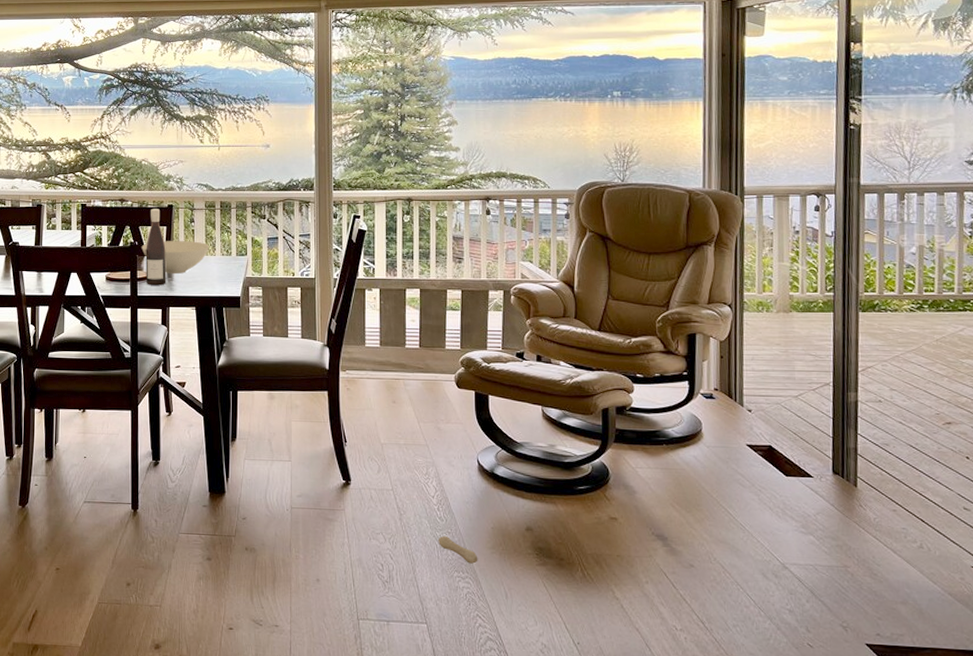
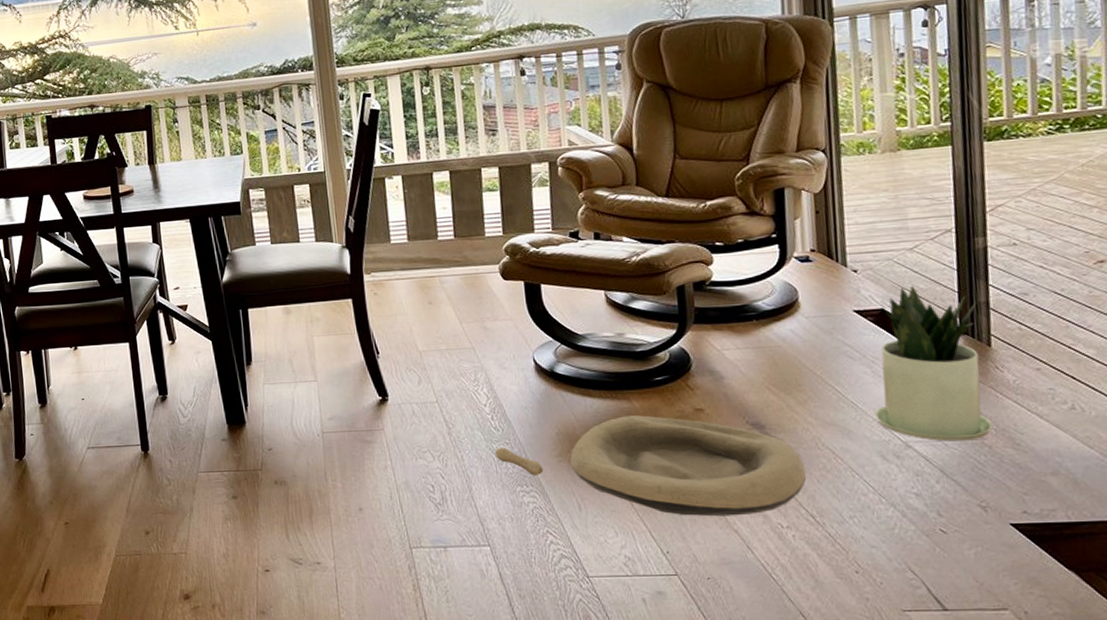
bowl: present [142,241,209,275] -> none [120,144,198,185]
bottle: present [145,209,167,286] -> none [125,111,153,200]
dog bed: none [502,518,699,616] -> present [570,415,806,517]
planter: none [759,429,856,567] -> present [875,287,993,442]

